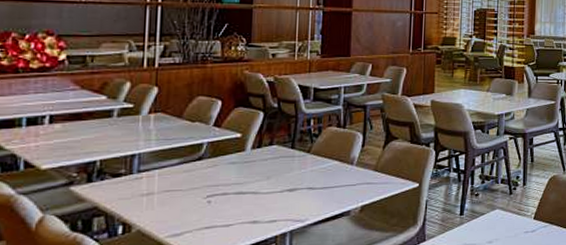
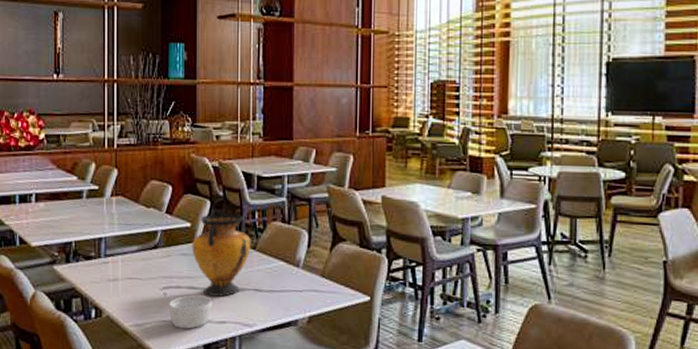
ramekin: none [213,199,263,233] -> present [169,295,213,329]
vase: none [241,122,306,199] -> present [192,213,251,297]

